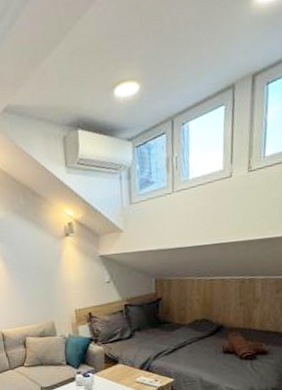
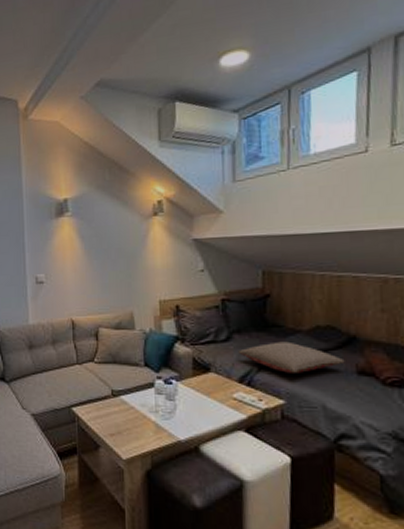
pillow: none [139,334,215,358] -> present [238,341,345,373]

